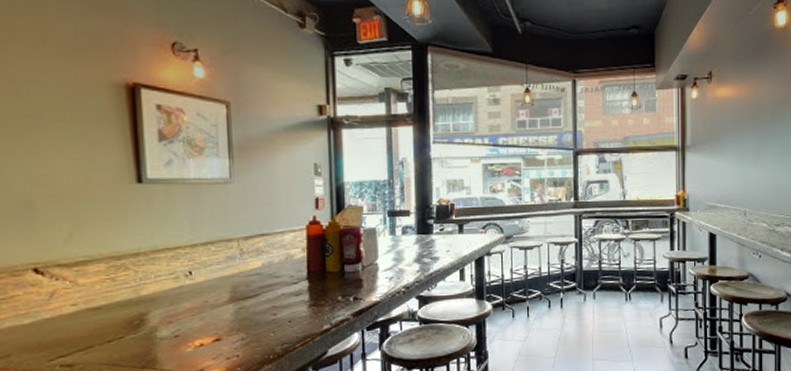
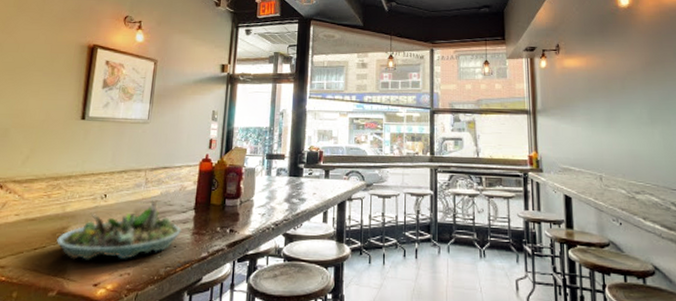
succulent planter: none [136,273,295,348] -> present [56,200,182,260]

